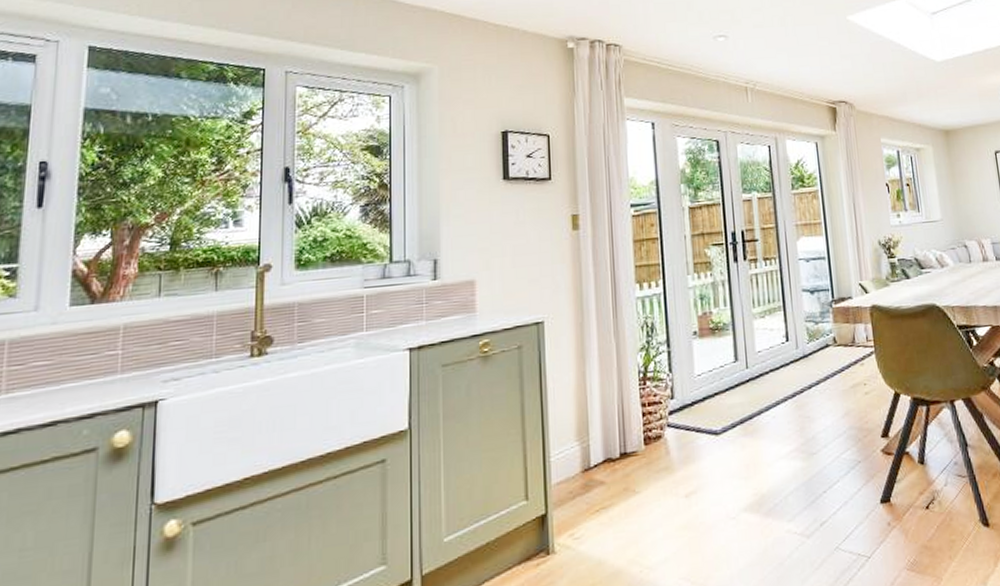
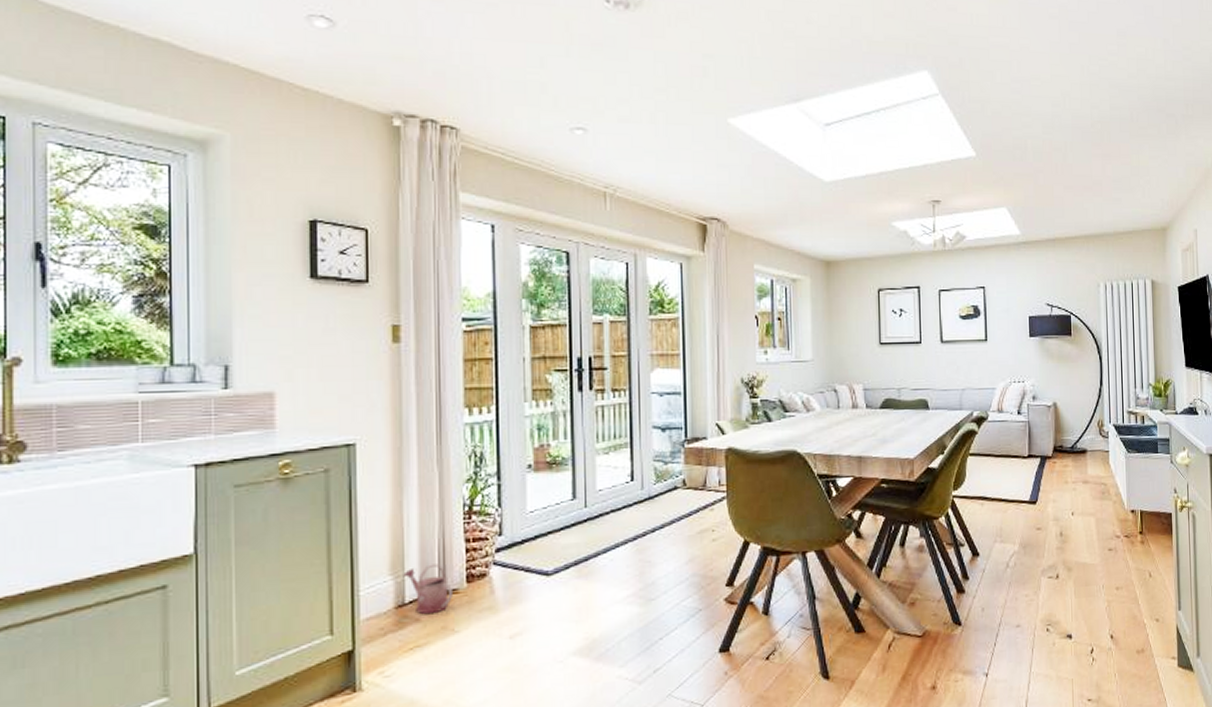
watering can: none [588,428,632,477] -> present [403,564,452,615]

